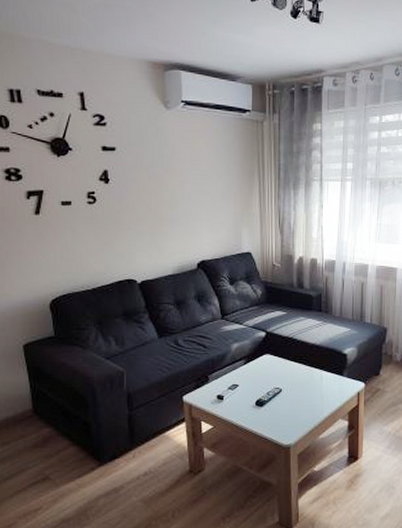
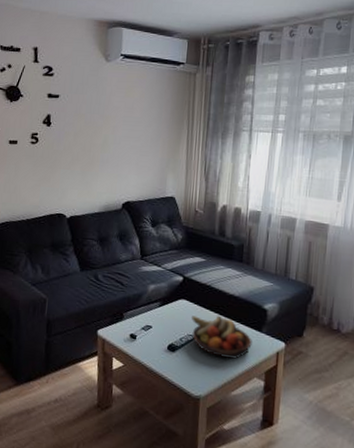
fruit bowl: none [277,365,335,406] -> present [192,315,252,360]

